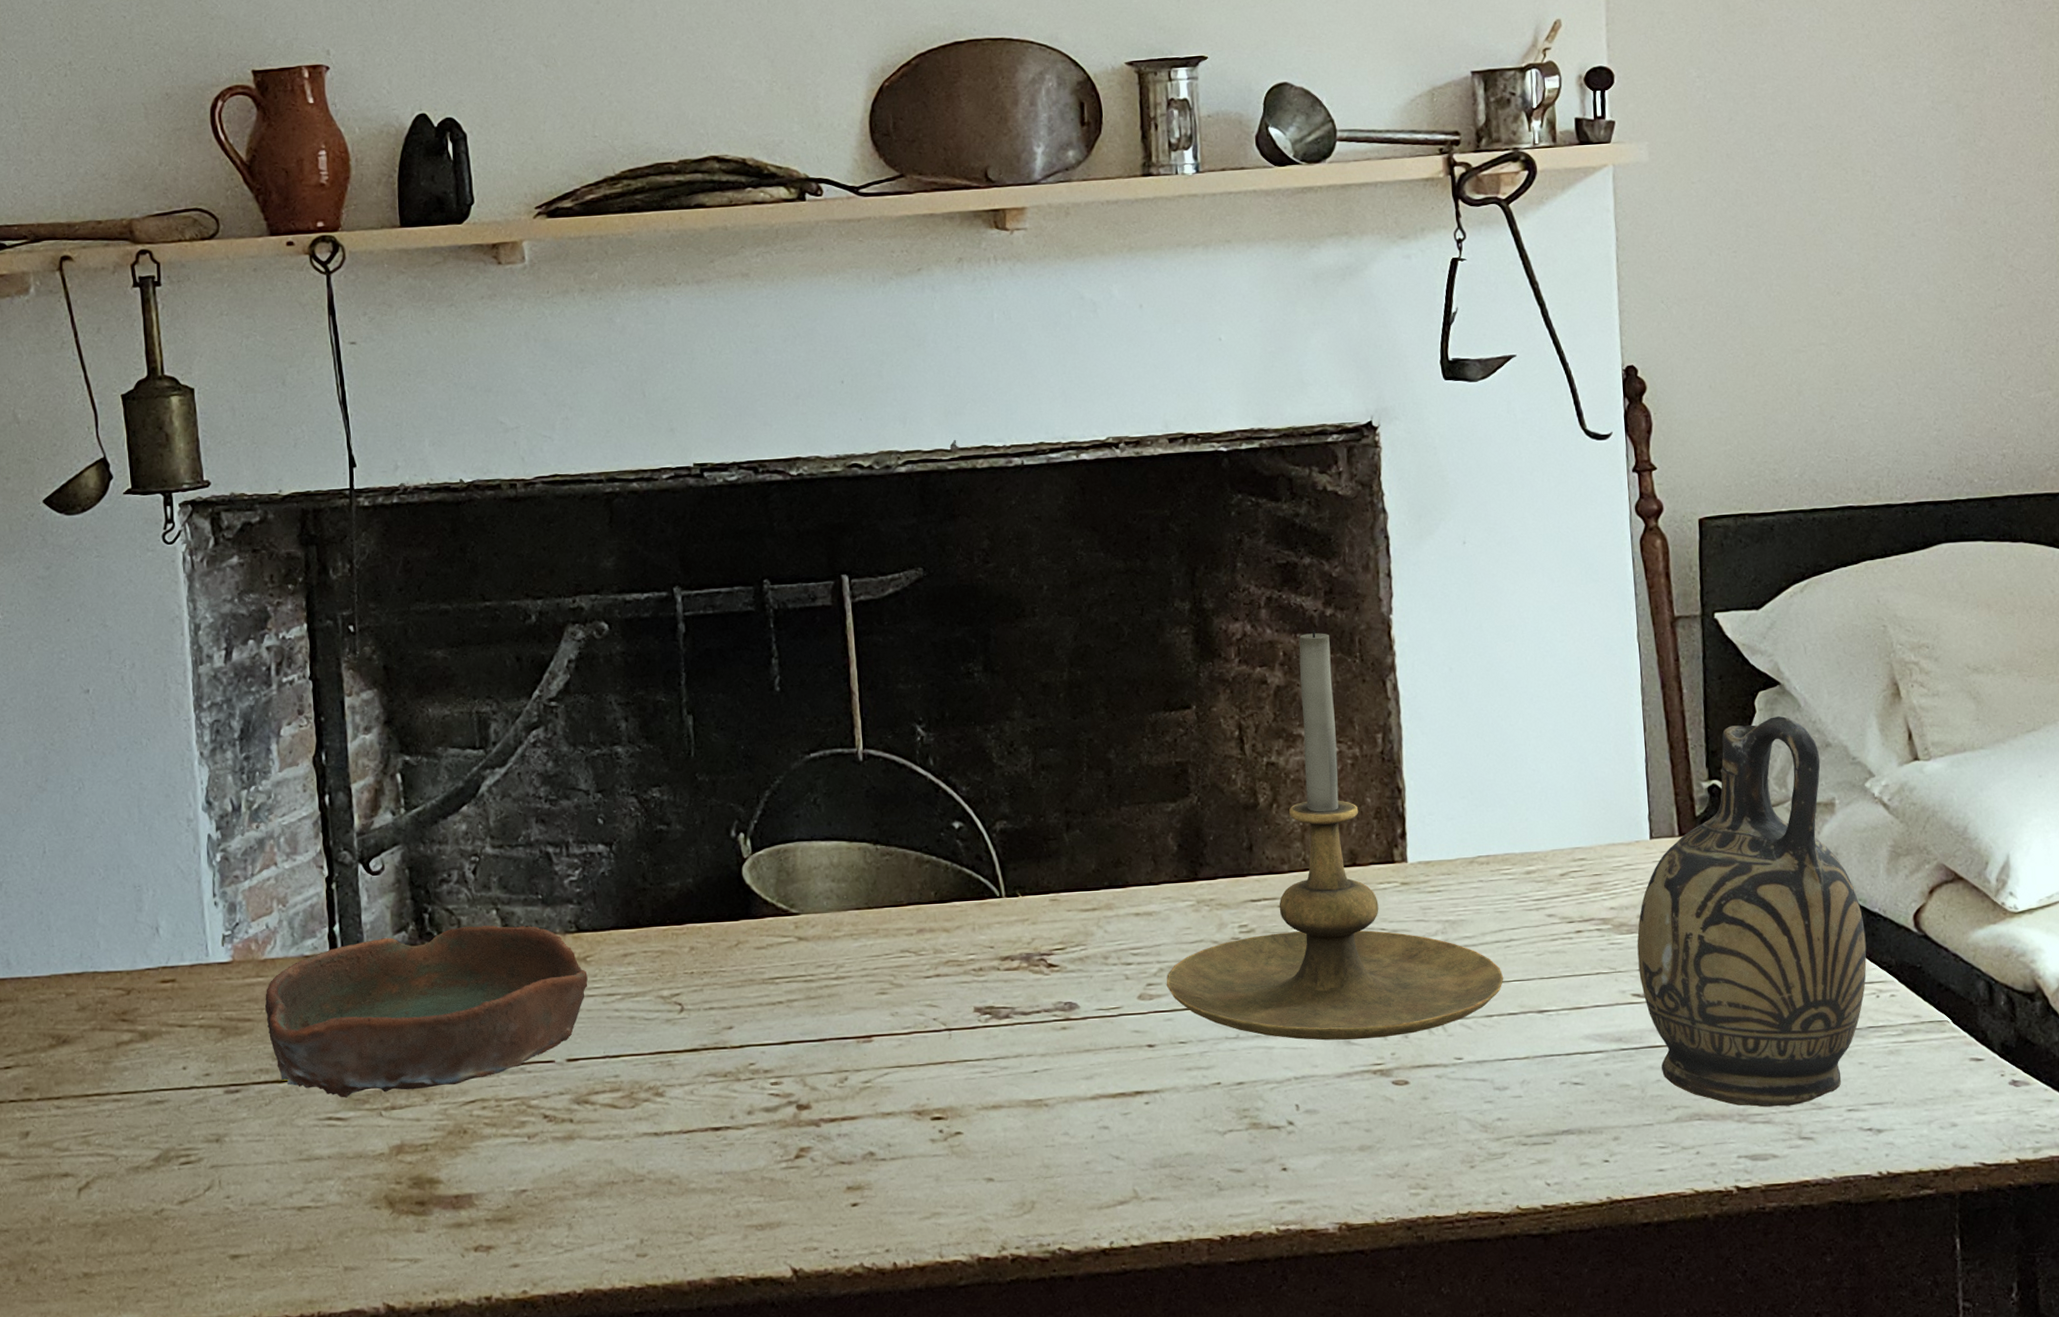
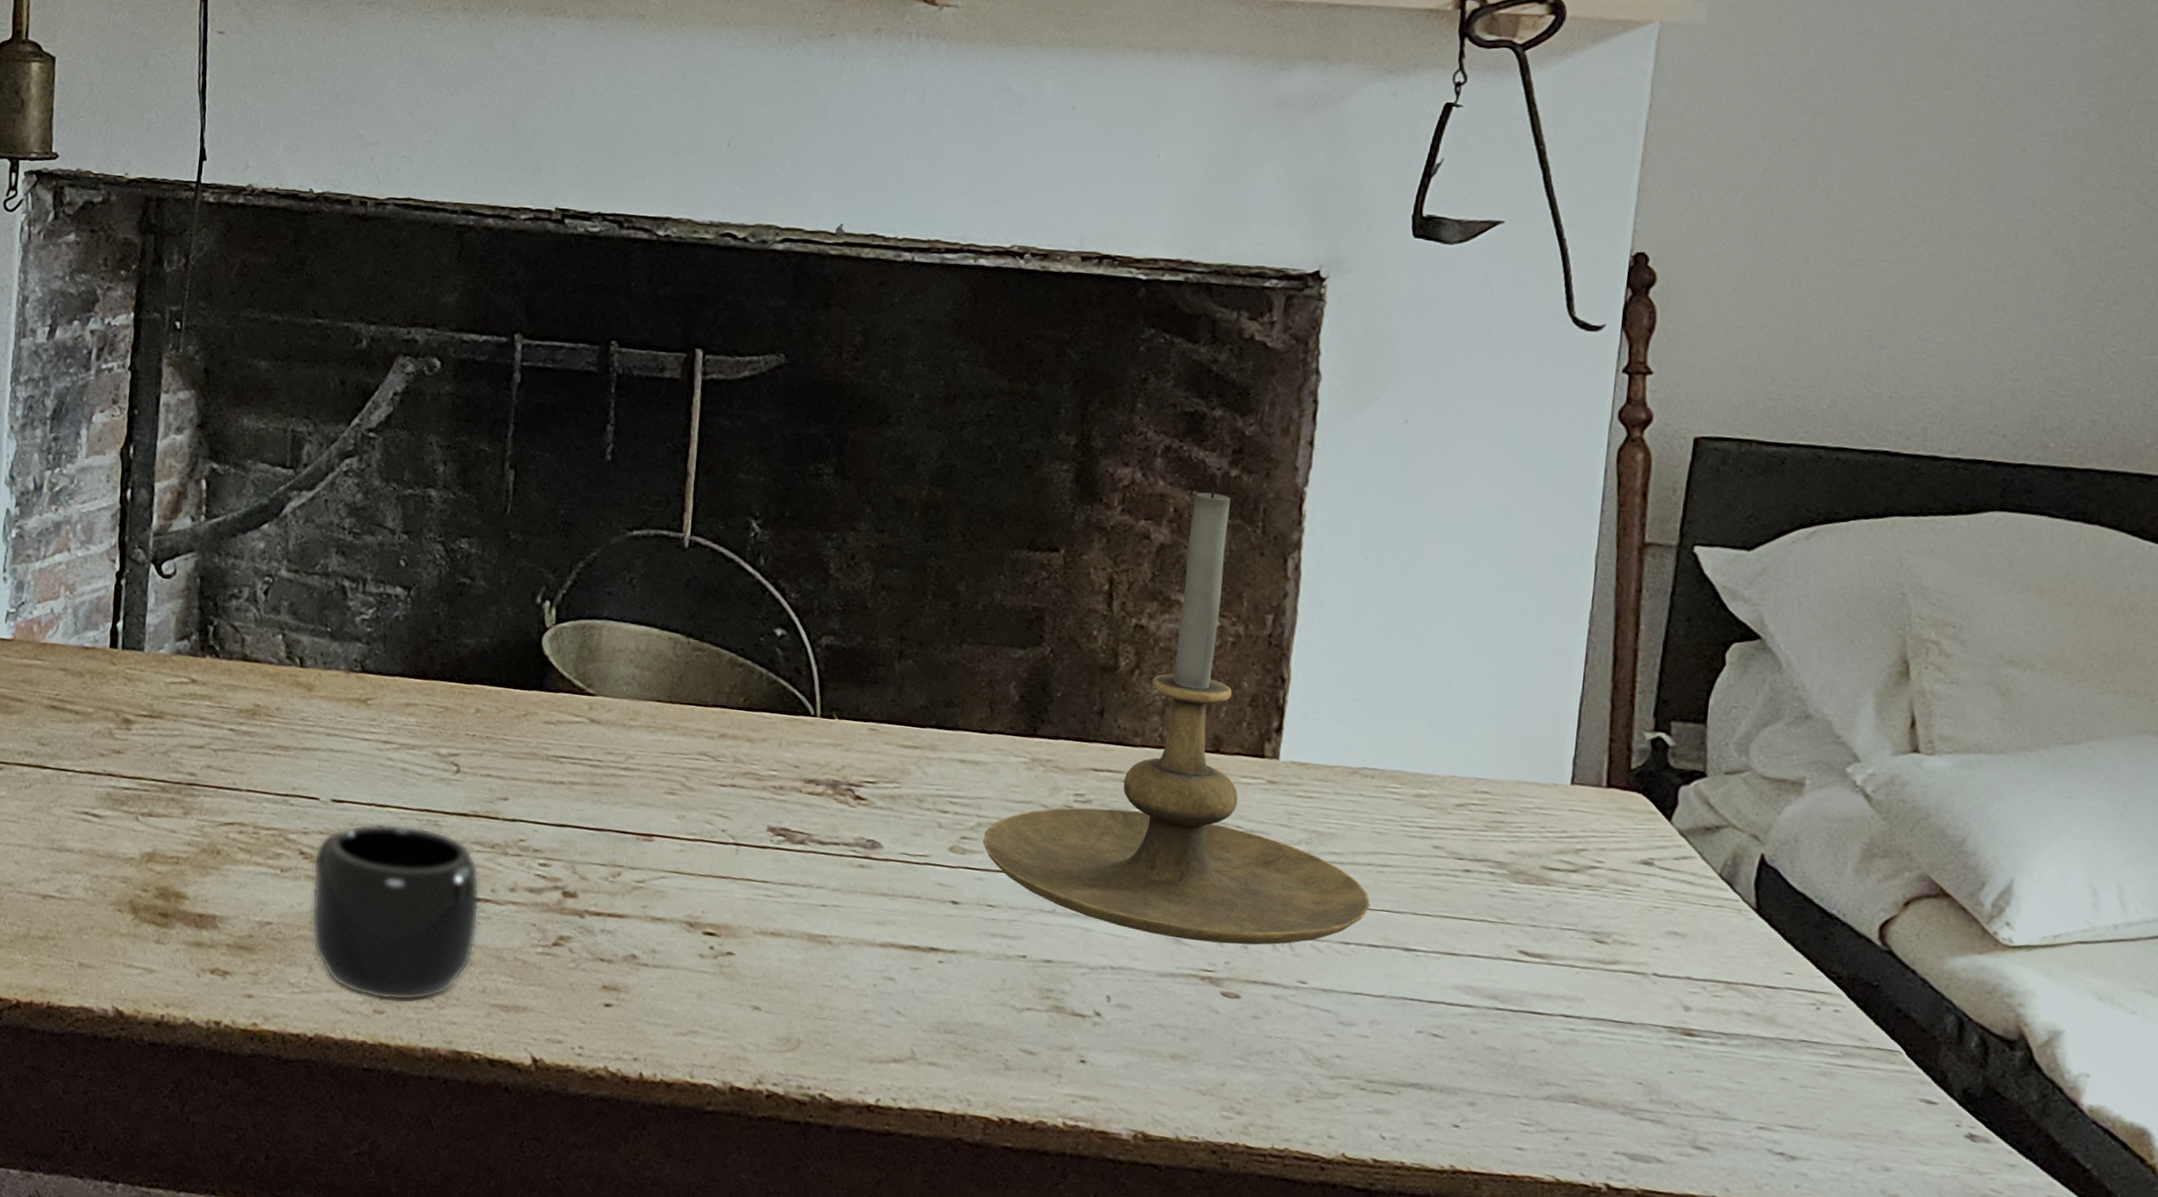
bowl: present [264,925,588,1098] -> none [38,643,366,804]
mug: none [558,1070,724,1243] -> present [310,823,480,1001]
ceramic jug: present [1637,715,1867,1108] -> none [1531,673,1816,1110]

